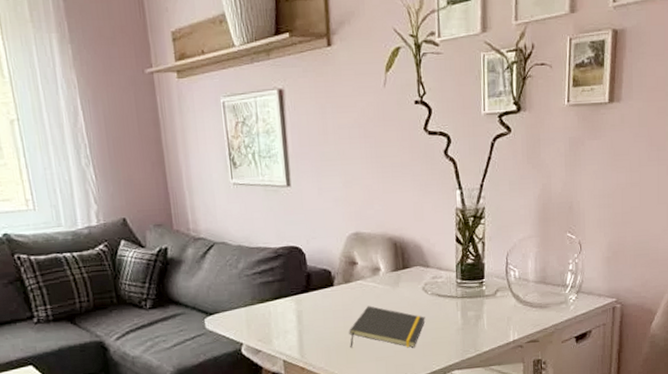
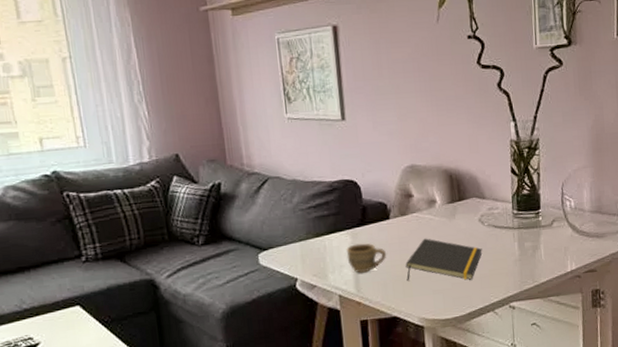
cup: none [290,309,331,339] -> present [346,243,387,273]

